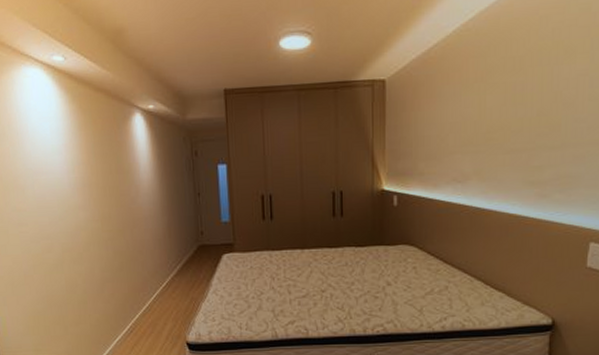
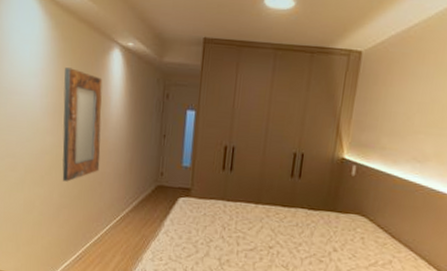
home mirror: none [88,139,138,255] -> present [62,67,103,182]

